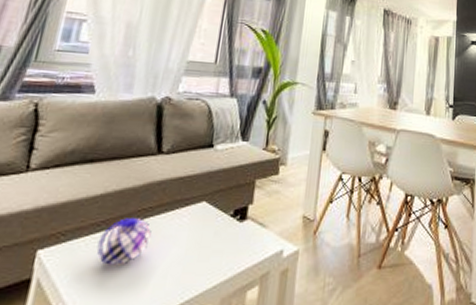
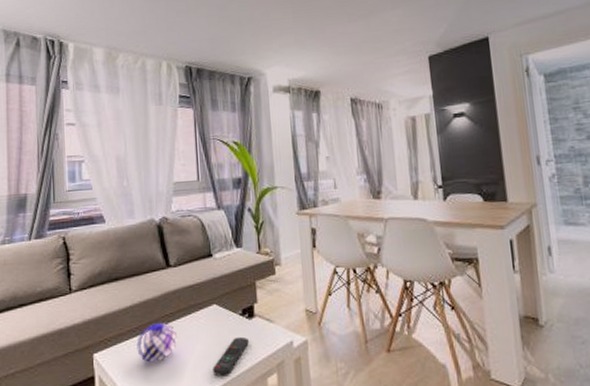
remote control: none [185,241,235,285] -> present [213,336,249,375]

